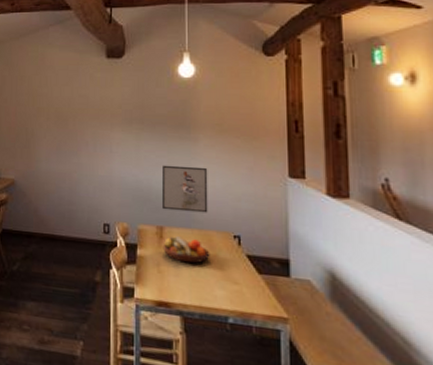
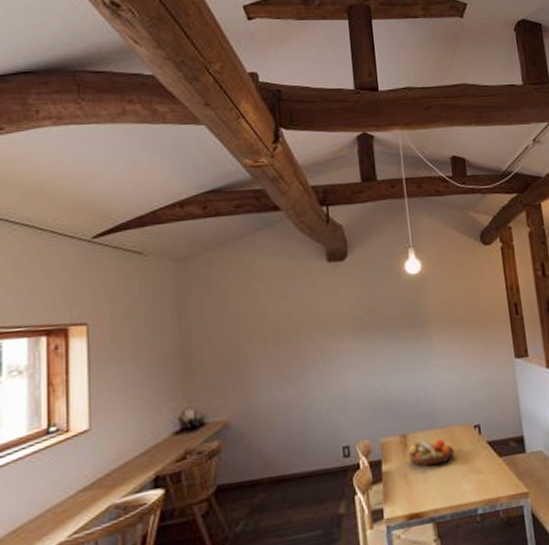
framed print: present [161,165,208,213] -> none [399,363,448,416]

